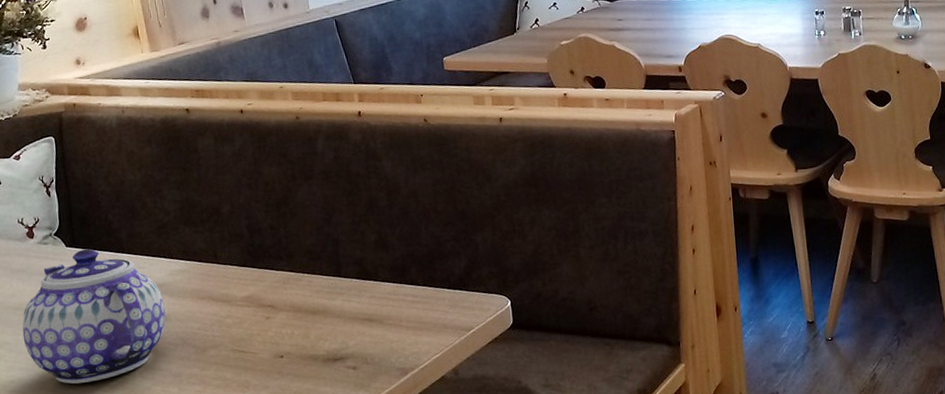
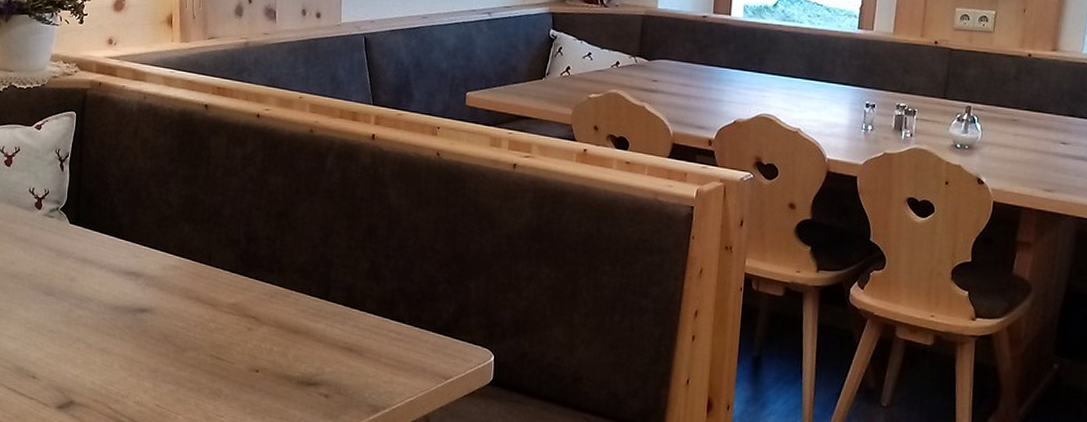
teapot: present [22,248,166,384] -> none [15,228,153,362]

